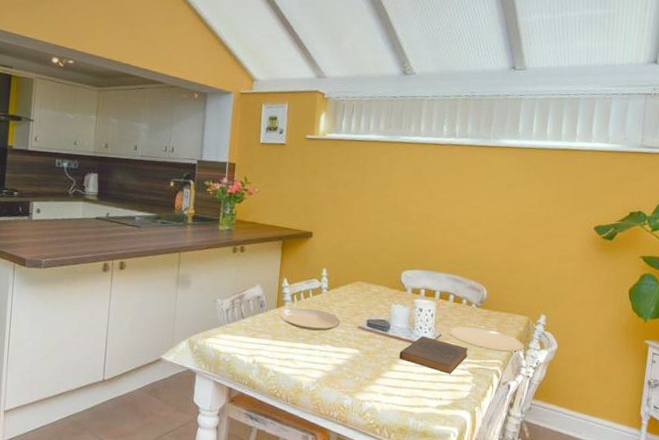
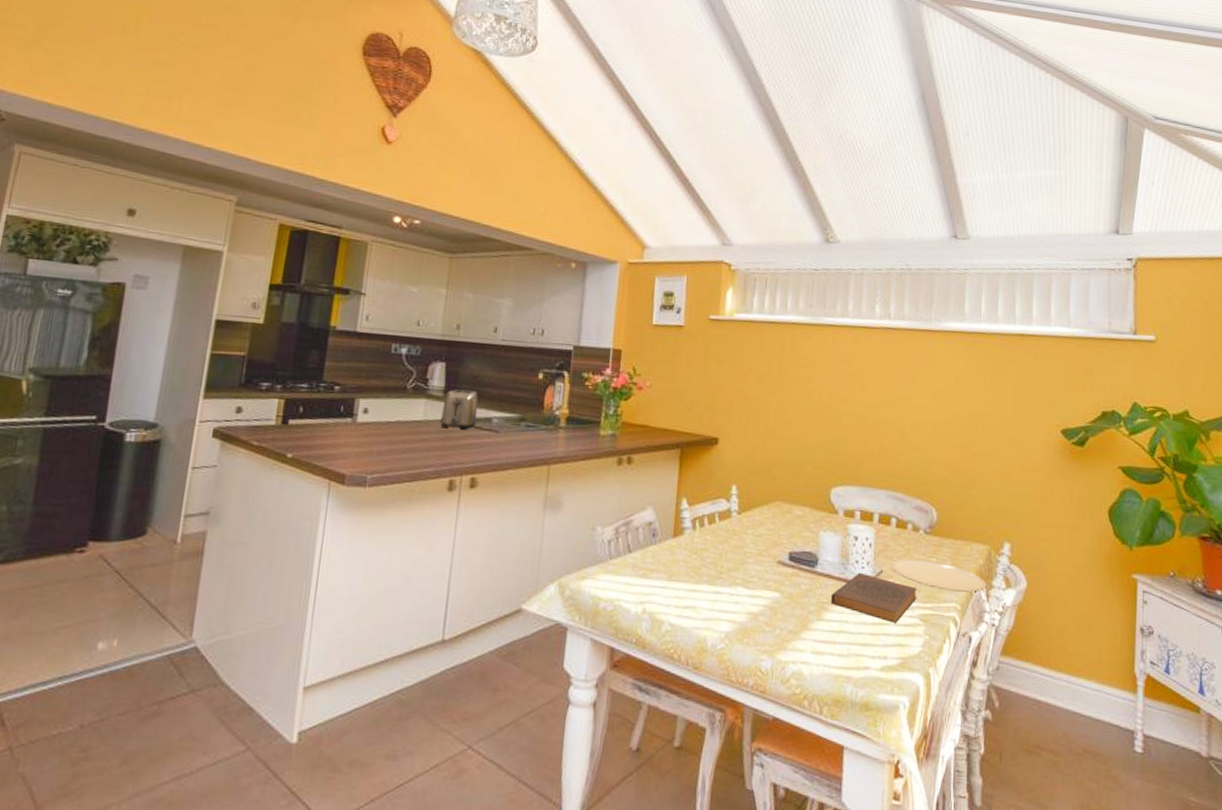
toaster: none [95,194,124,226] -> present [440,389,478,430]
plate: present [279,307,341,331] -> none [676,537,756,568]

